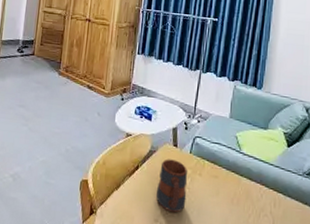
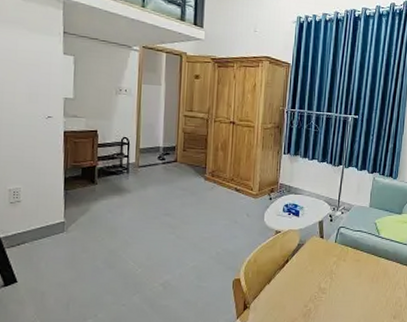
mug: present [155,159,188,213] -> none [305,250,334,297]

